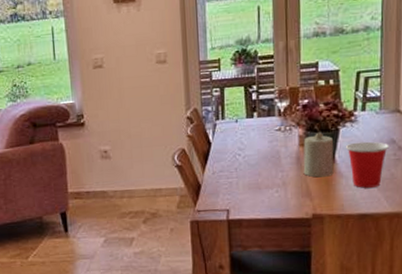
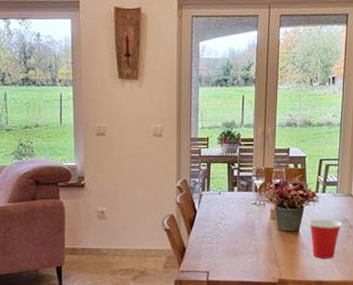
candle: present [303,132,334,177] -> none [273,208,299,247]

